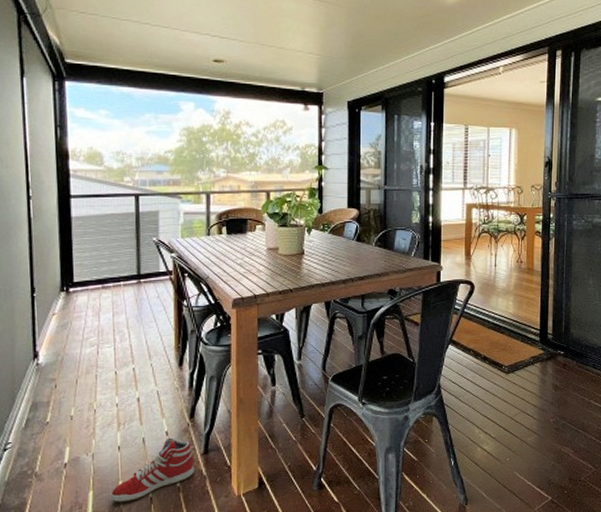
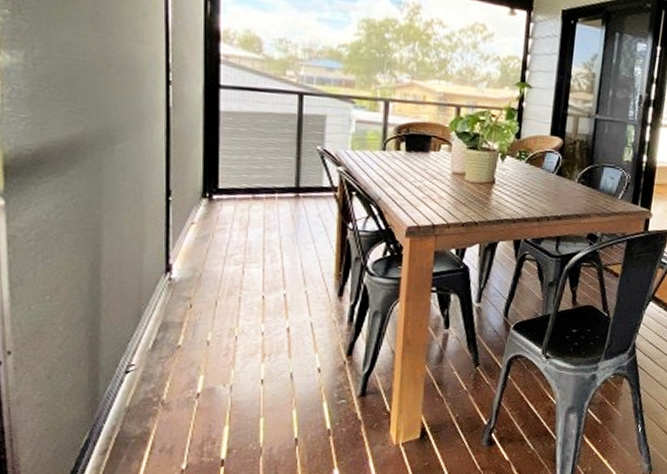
sneaker: present [111,437,195,503] -> none [249,375,349,442]

